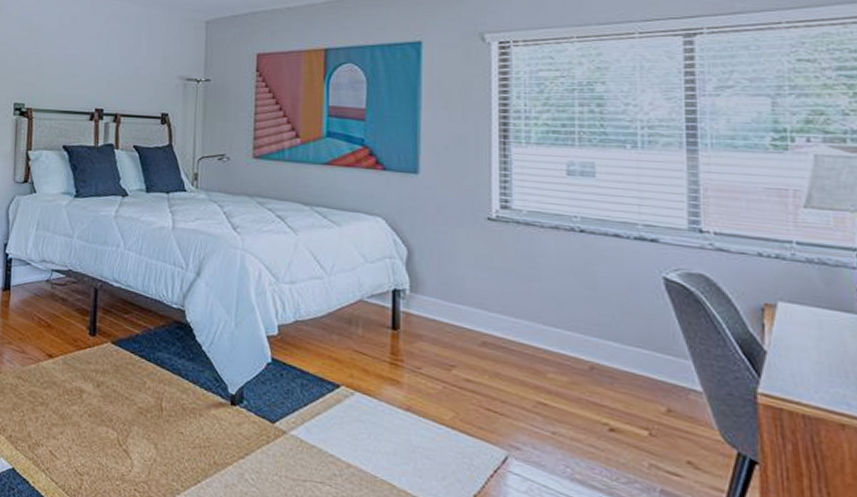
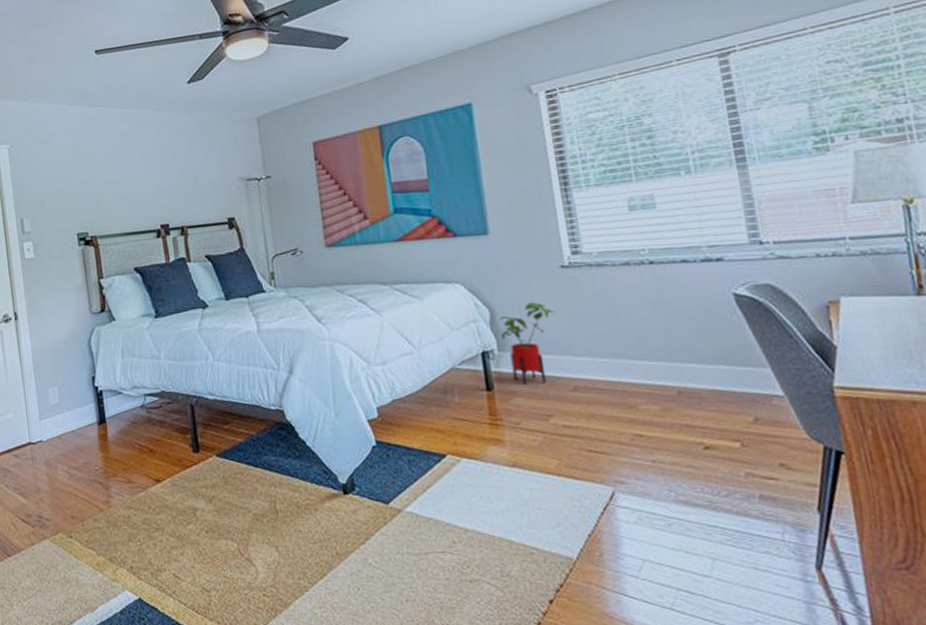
house plant: none [415,249,475,332] -> present [499,302,555,385]

